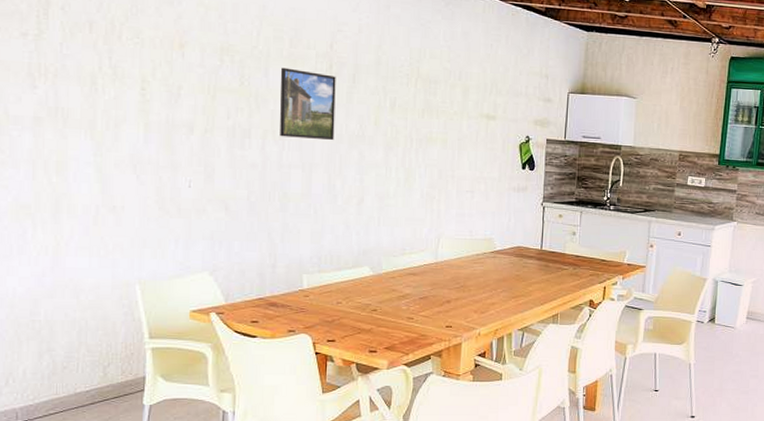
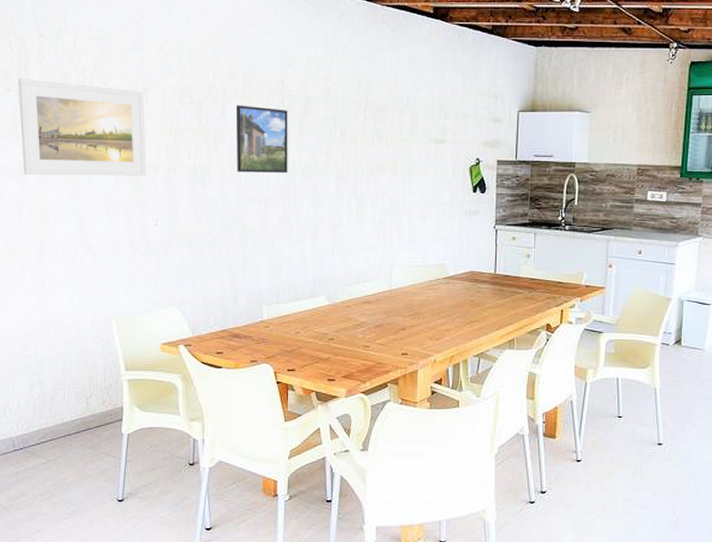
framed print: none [36,23,181,135] -> present [18,79,146,176]

